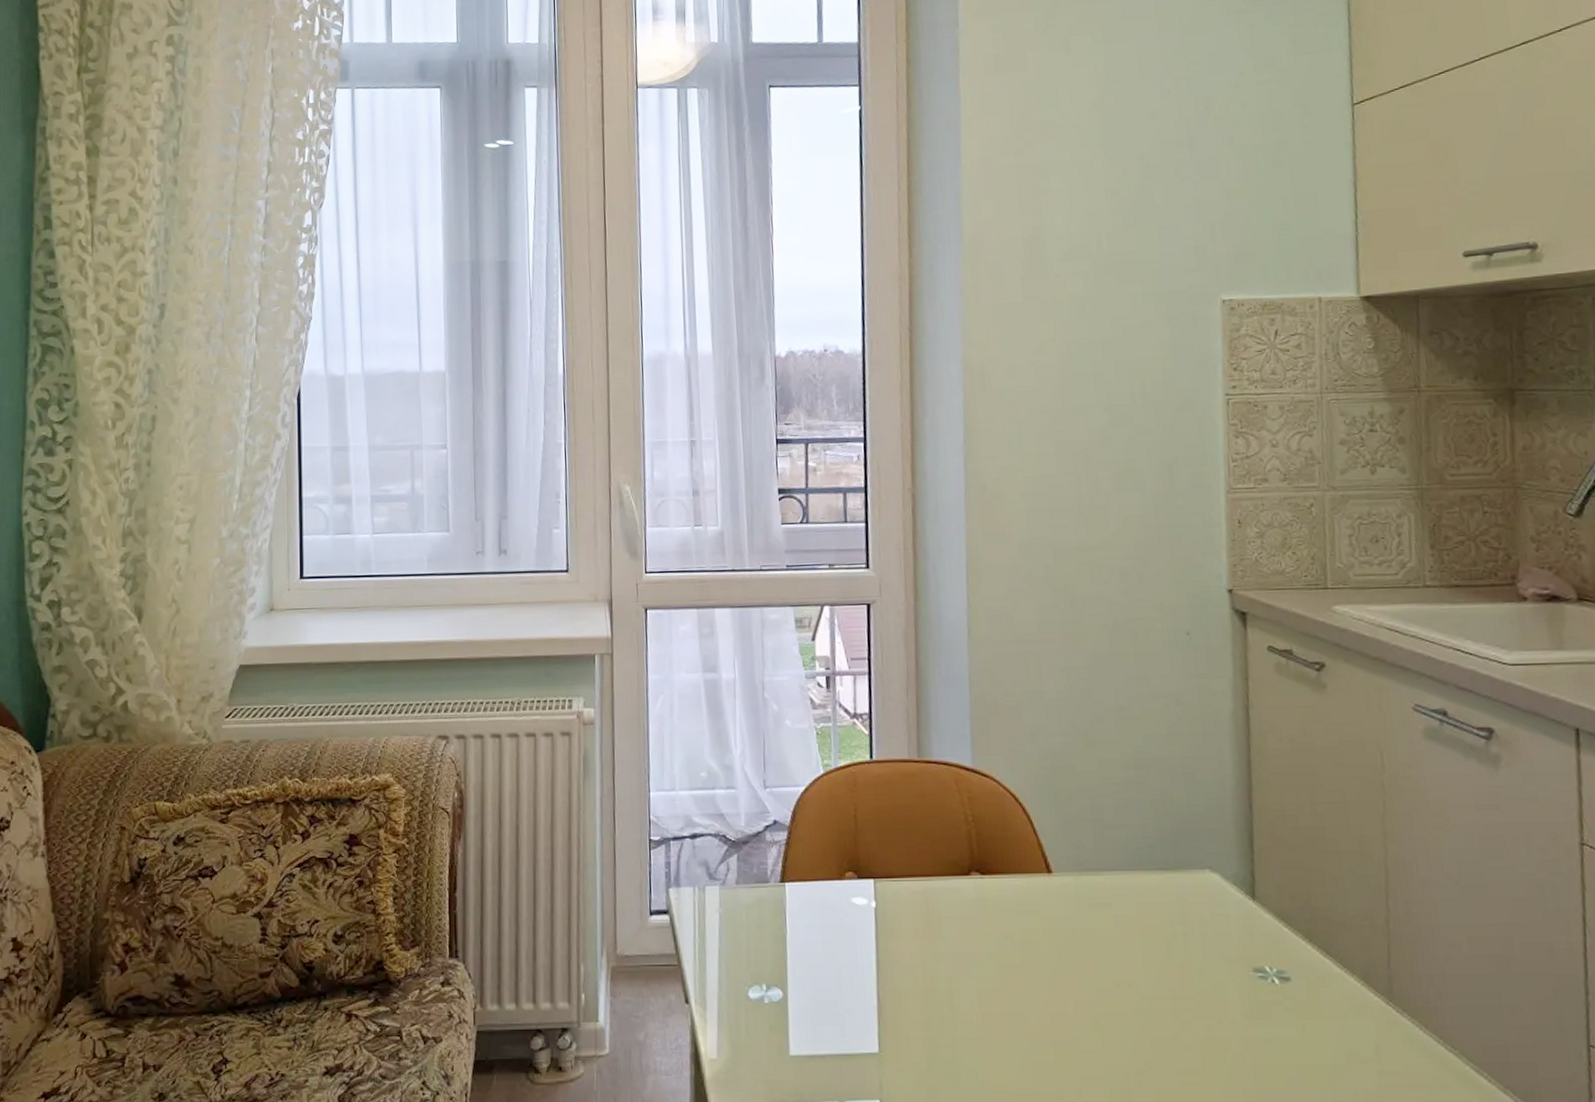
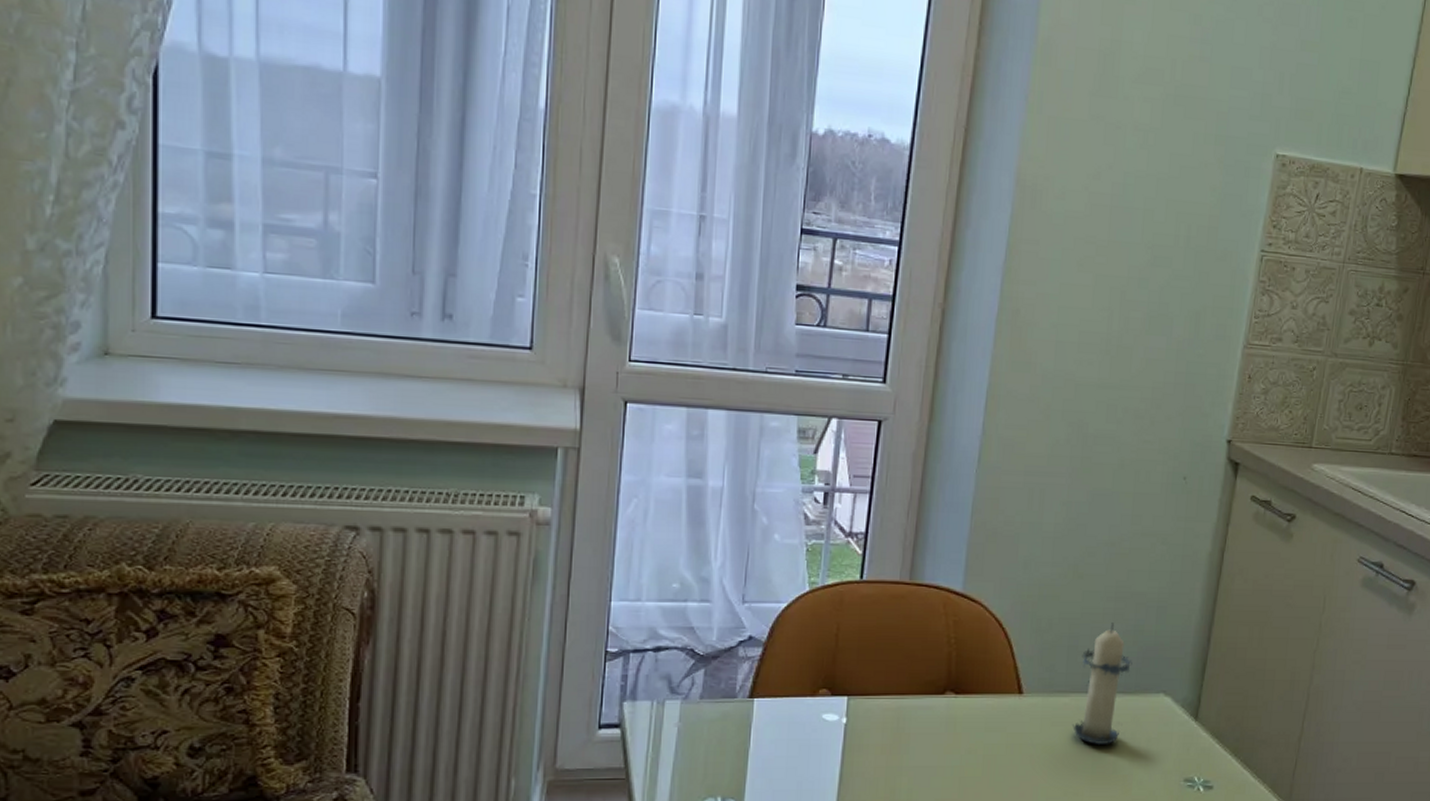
candle: none [1109,792,1167,928] -> present [1071,622,1133,744]

